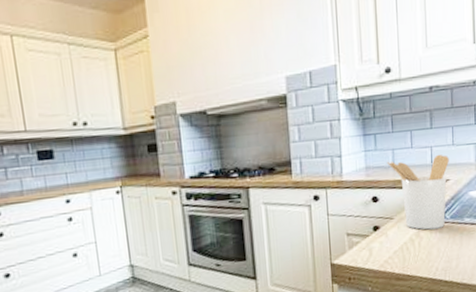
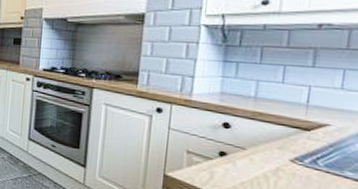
utensil holder: present [387,154,449,230] -> none [247,91,334,174]

